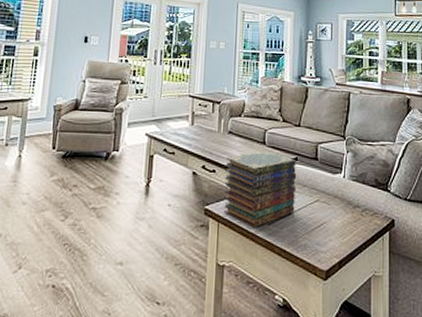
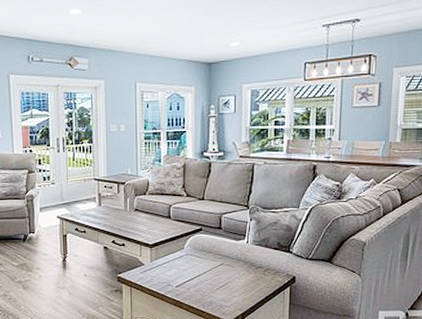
book stack: present [224,150,297,228] -> none [133,223,202,290]

